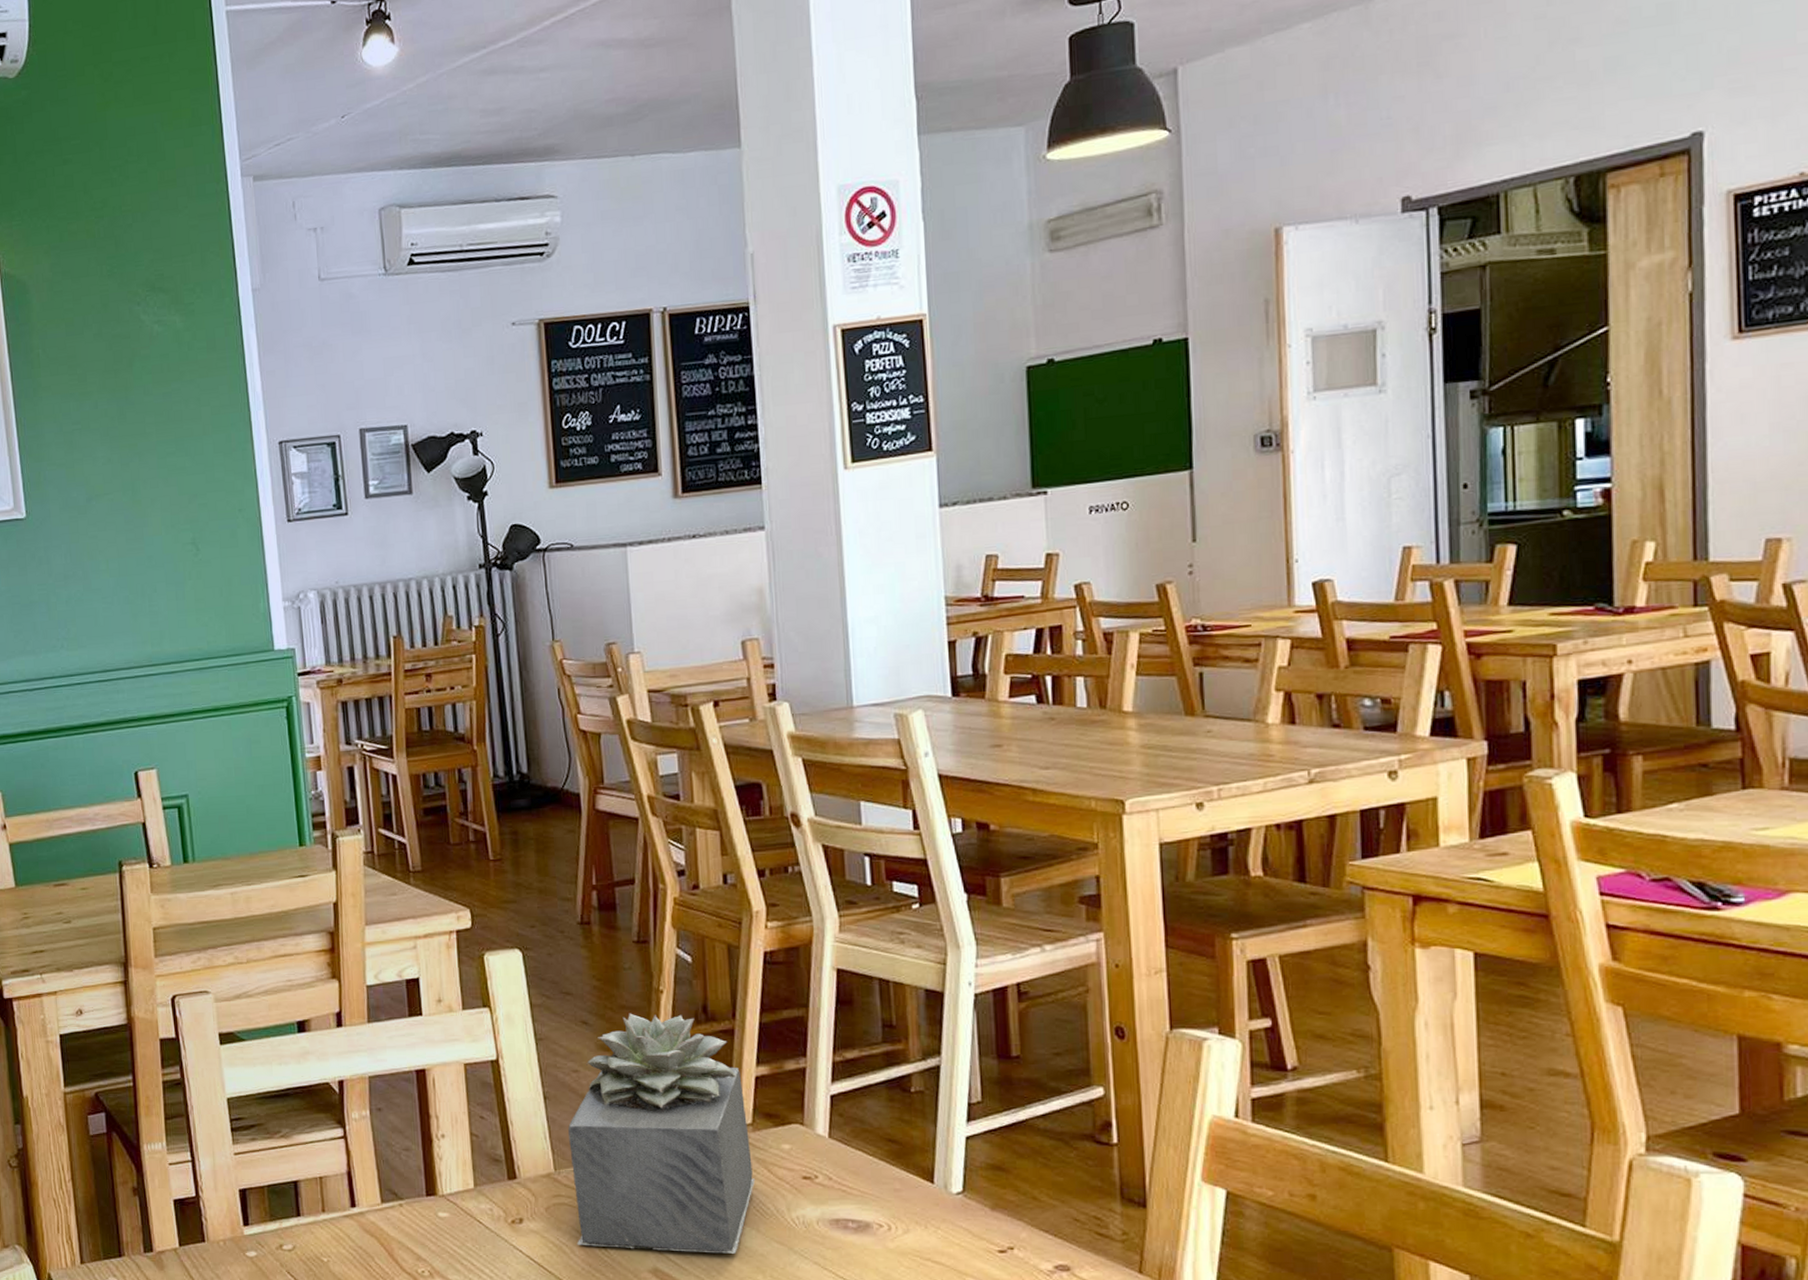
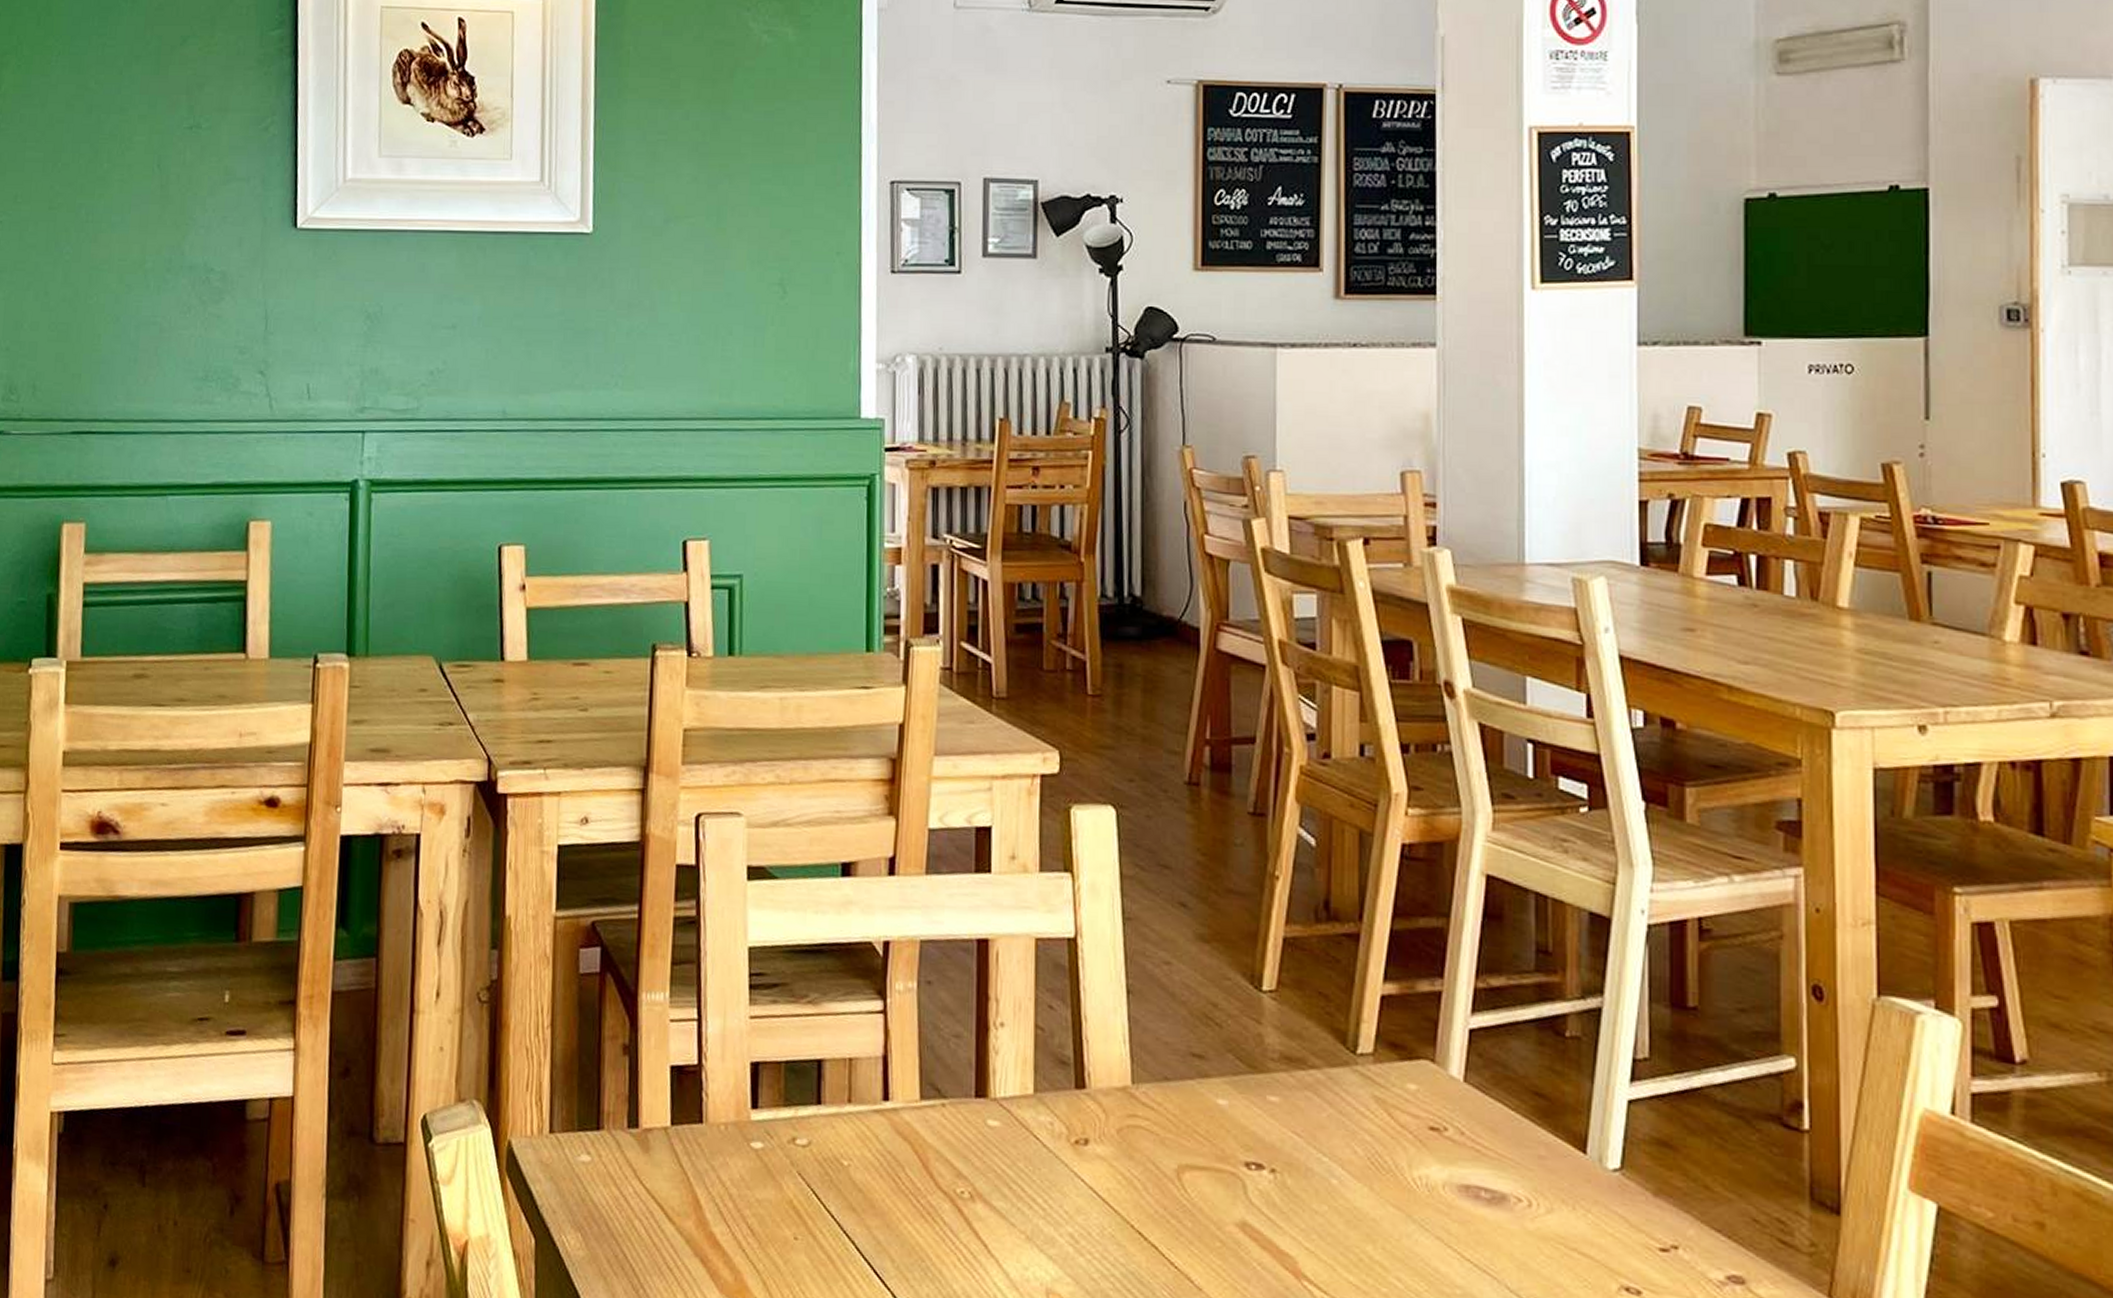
succulent plant: present [568,1013,756,1254] -> none [1151,899,1373,1214]

